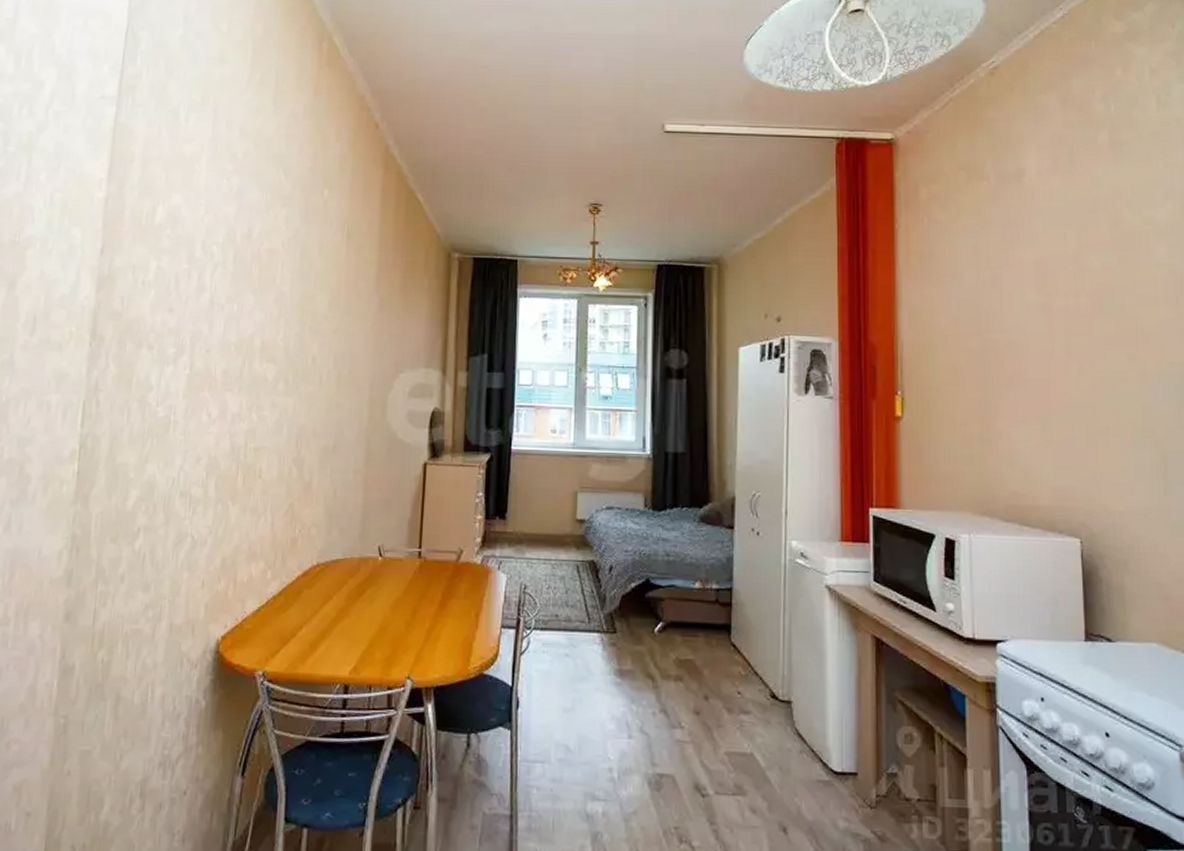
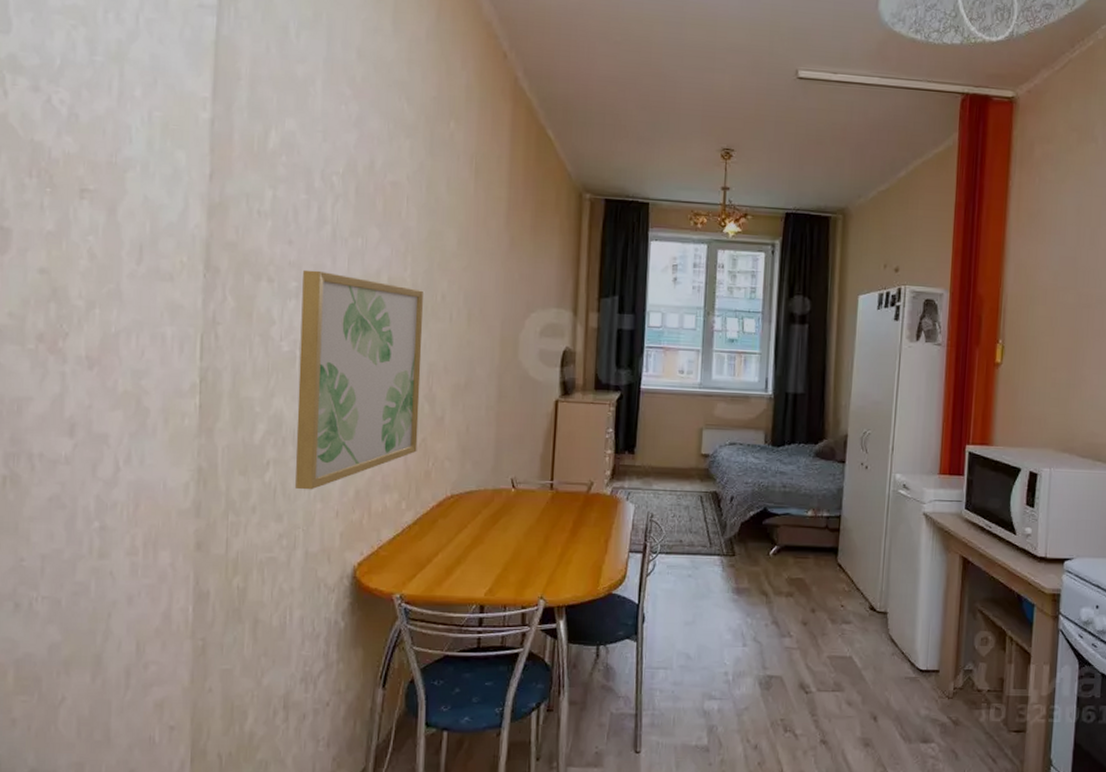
wall art: none [164,336,295,559] -> present [295,269,423,490]

